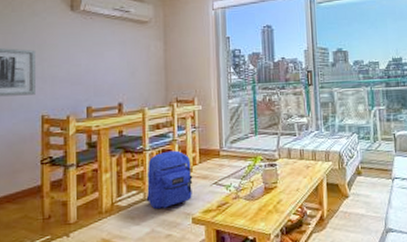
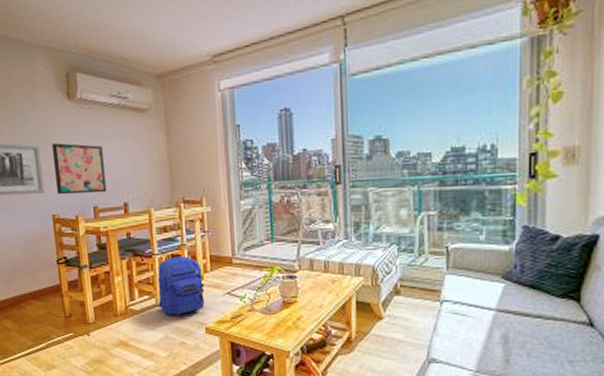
wall art: none [48,48,102,97] -> present [52,143,107,195]

